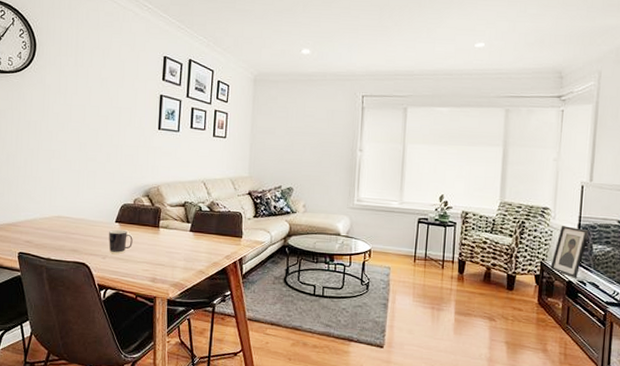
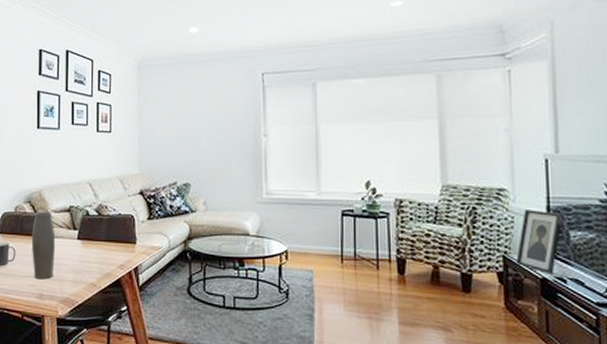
vase: none [147,205,170,266] -> present [31,212,56,280]

